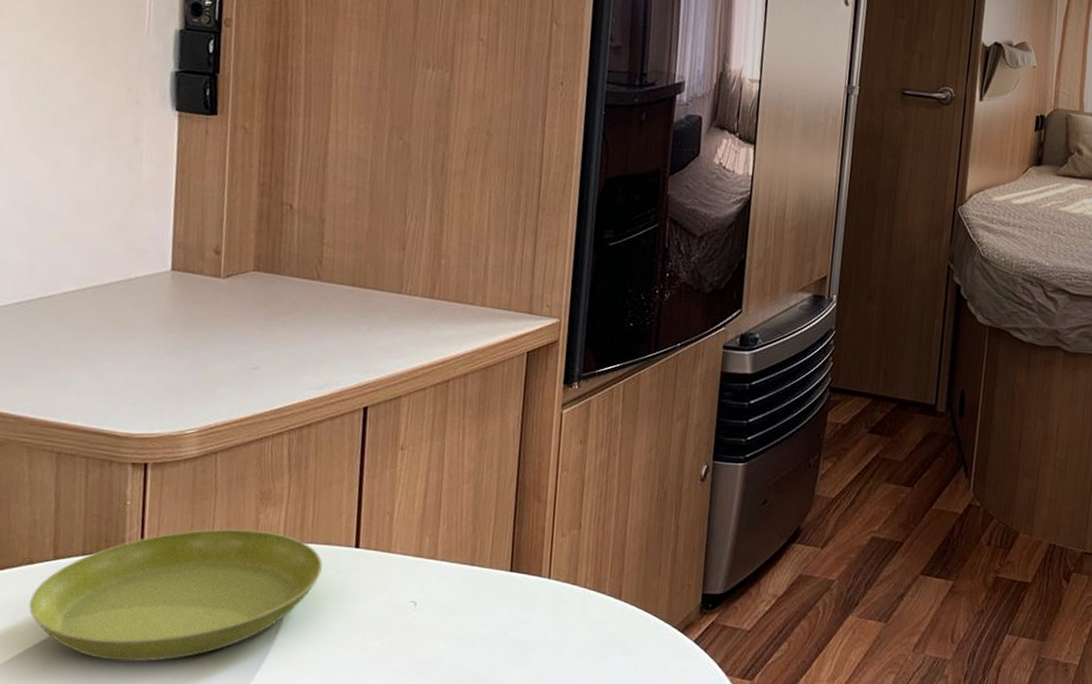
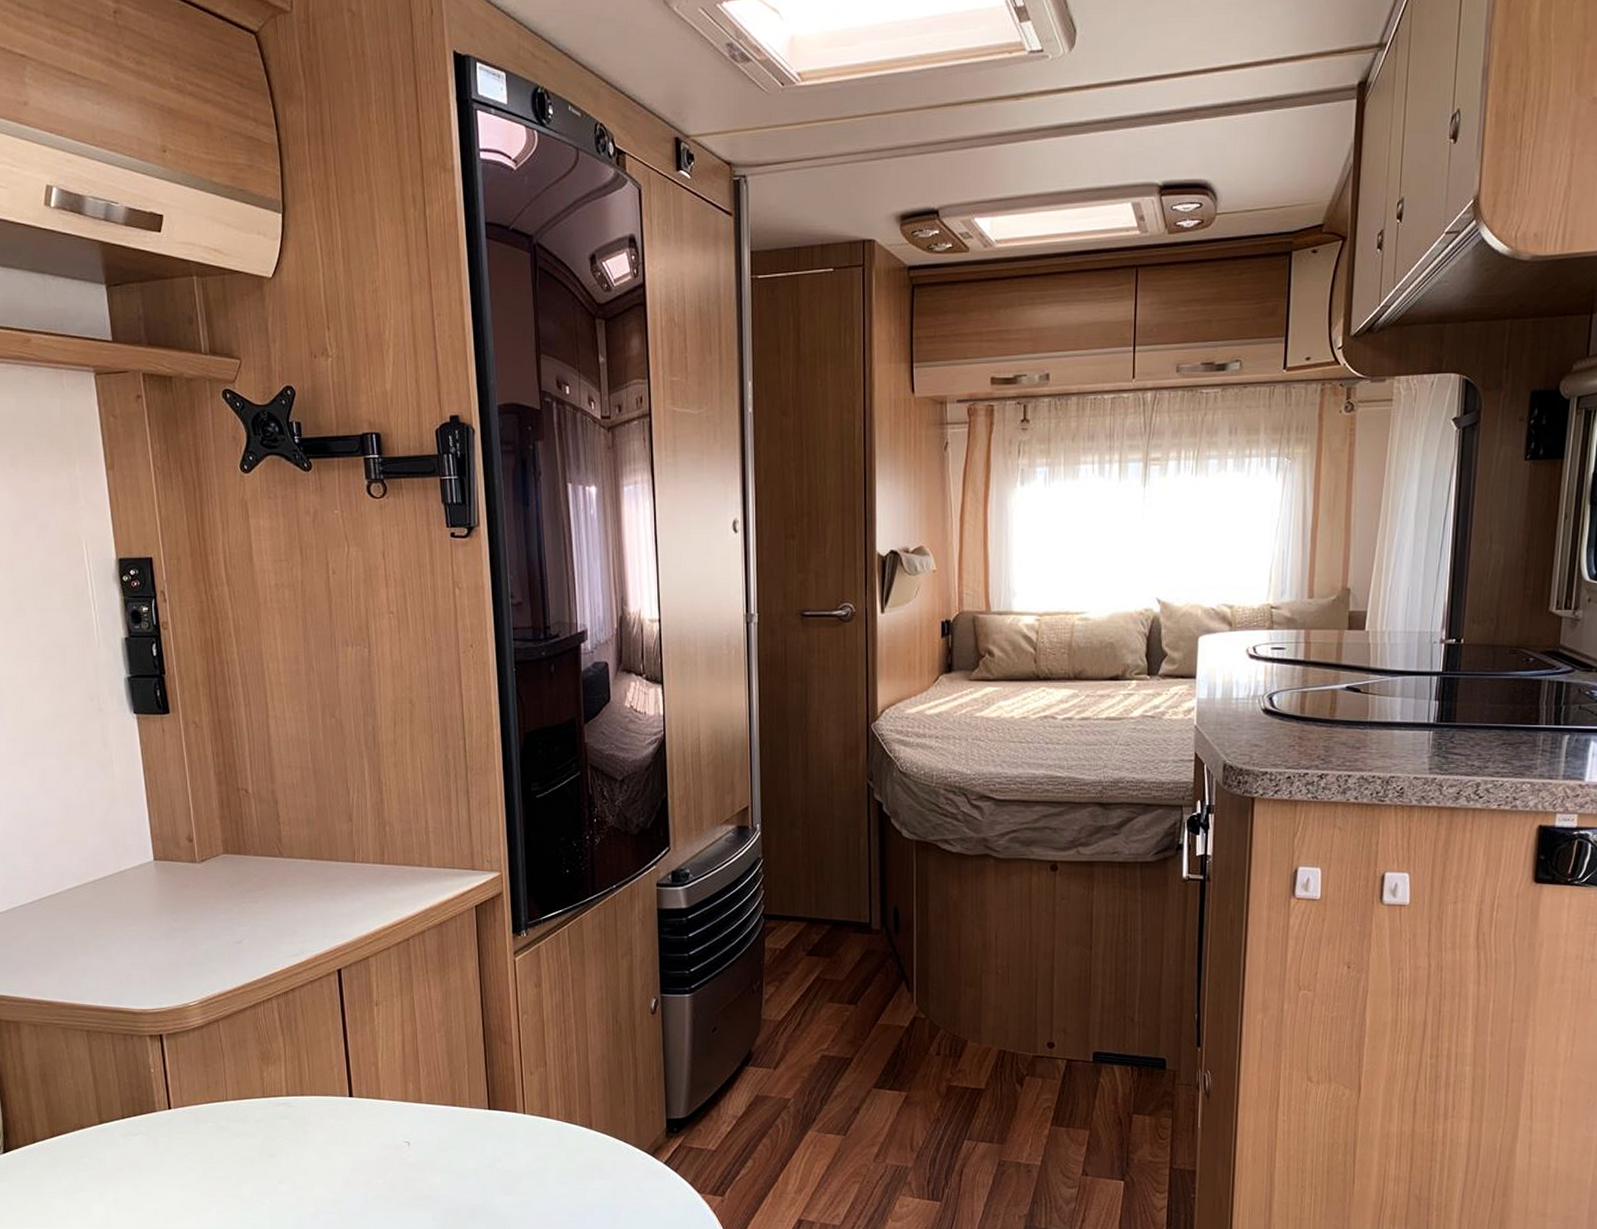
saucer: present [29,529,323,662] -> none [86,1086,324,1208]

